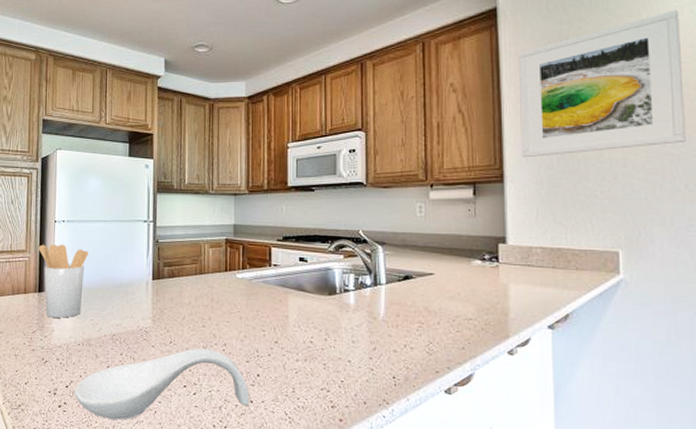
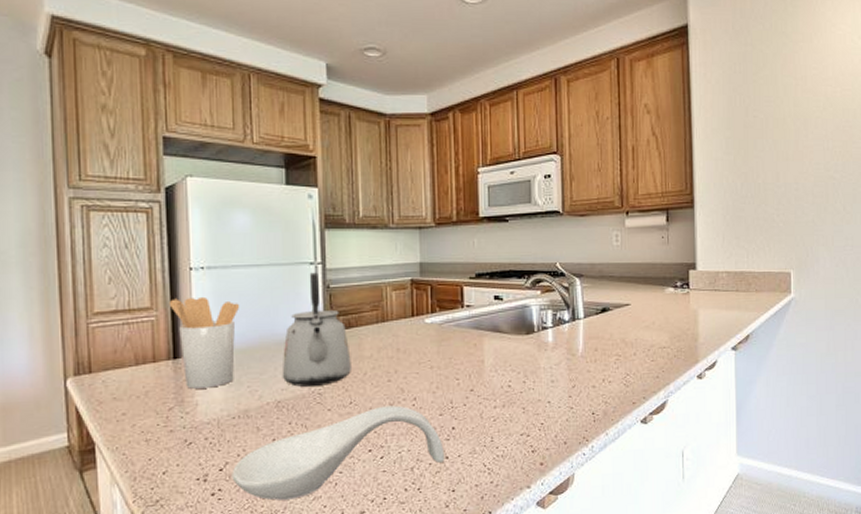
kettle: none [117,229,173,325] -> present [282,272,351,387]
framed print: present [518,9,686,158] -> none [707,37,845,183]

